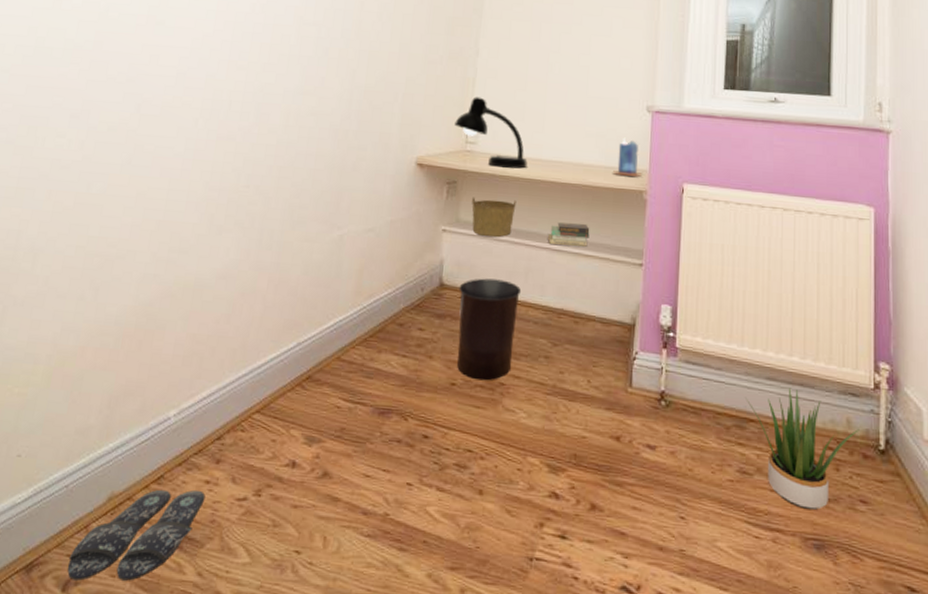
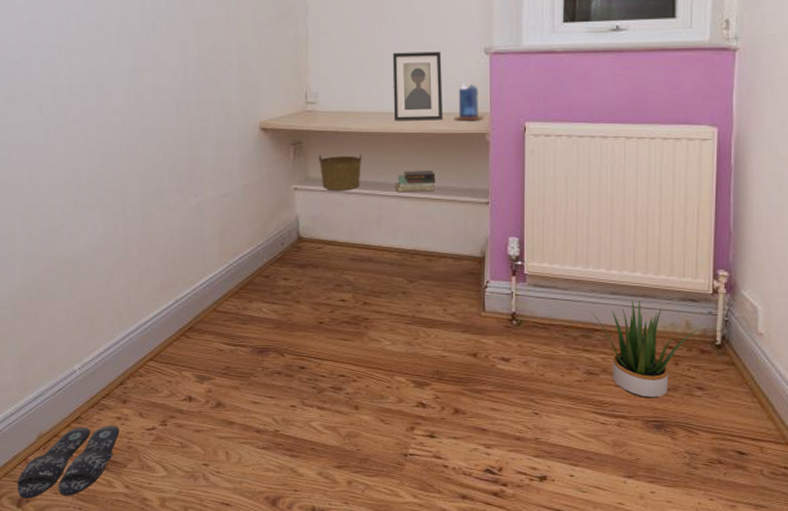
desk lamp: present [454,97,528,169] -> none [292,56,369,124]
waste bin: present [457,278,522,381] -> none [316,229,375,317]
picture frame: none [552,101,604,174] -> present [392,51,443,121]

